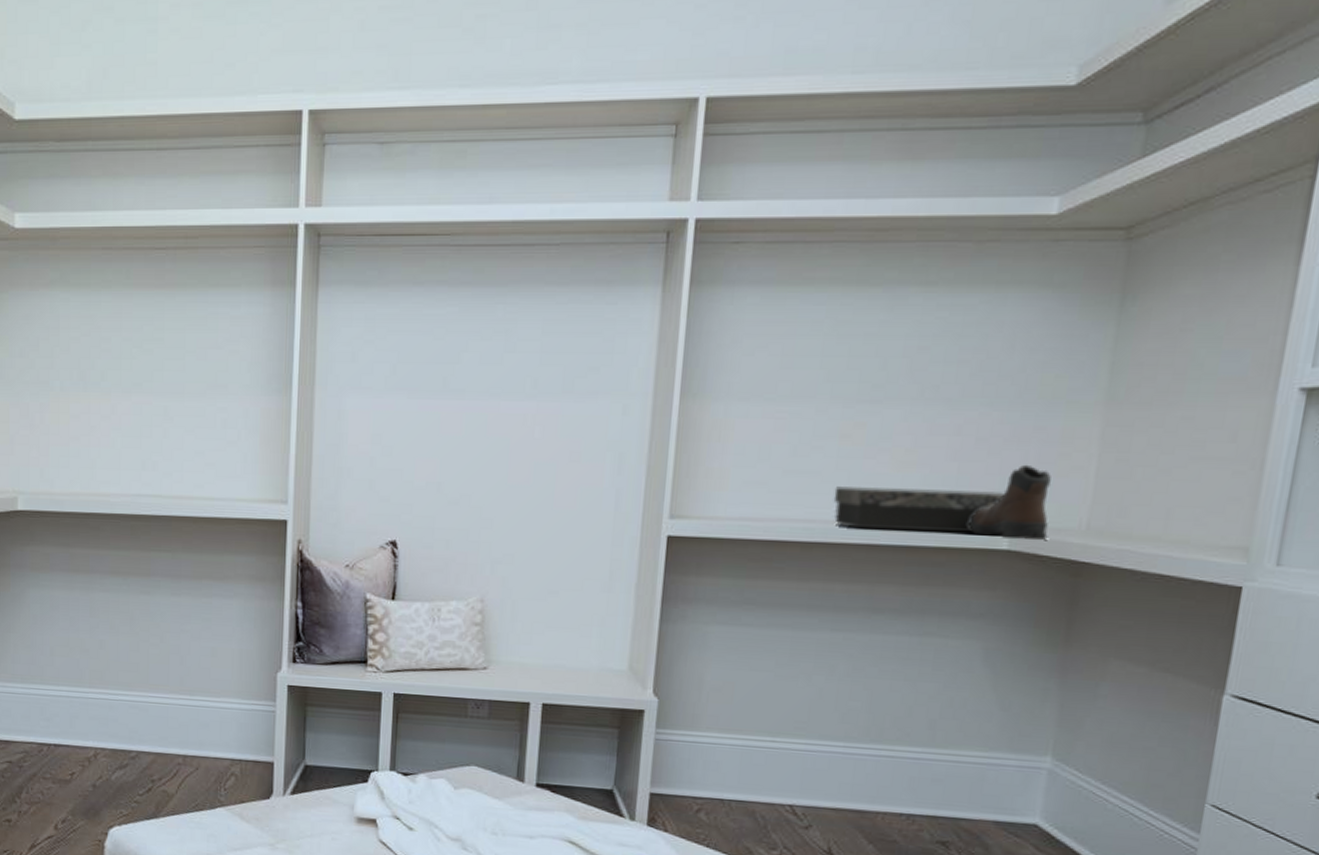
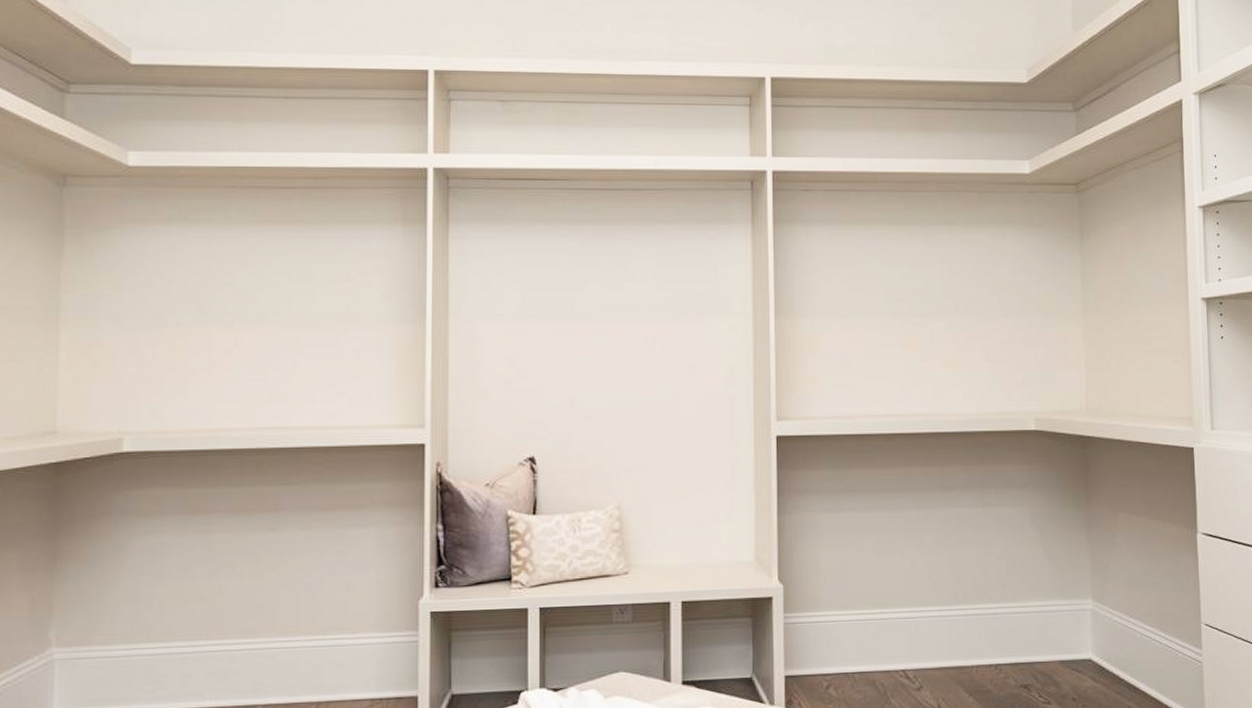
decorative box: present [833,486,1005,534] -> none [904,384,1026,420]
hiking boot: present [969,464,1051,541] -> none [1005,361,1061,422]

